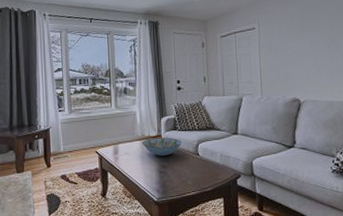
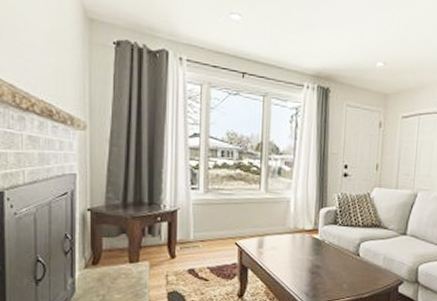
decorative bowl: present [142,137,182,156] -> none [293,232,342,254]

